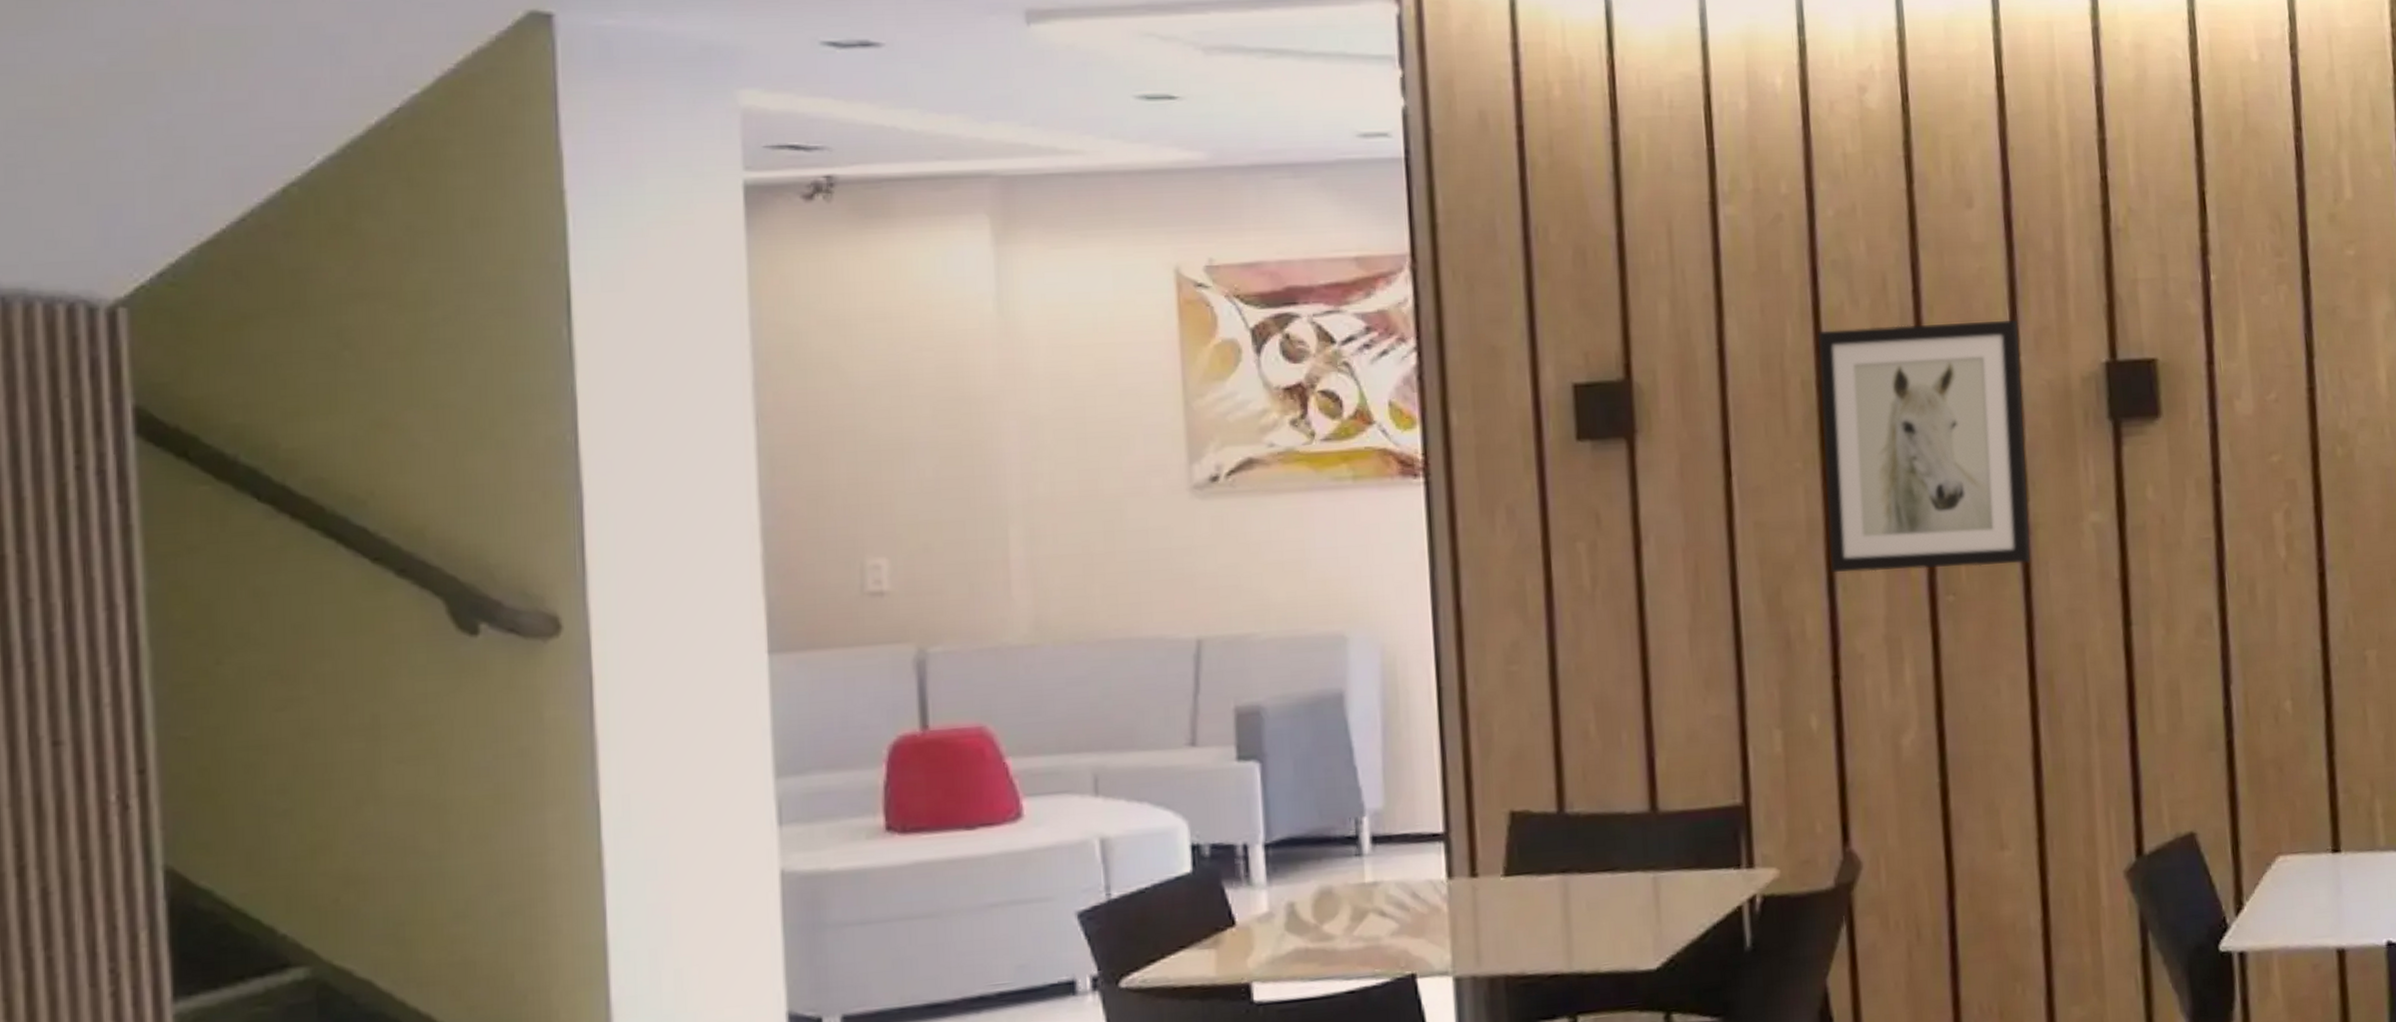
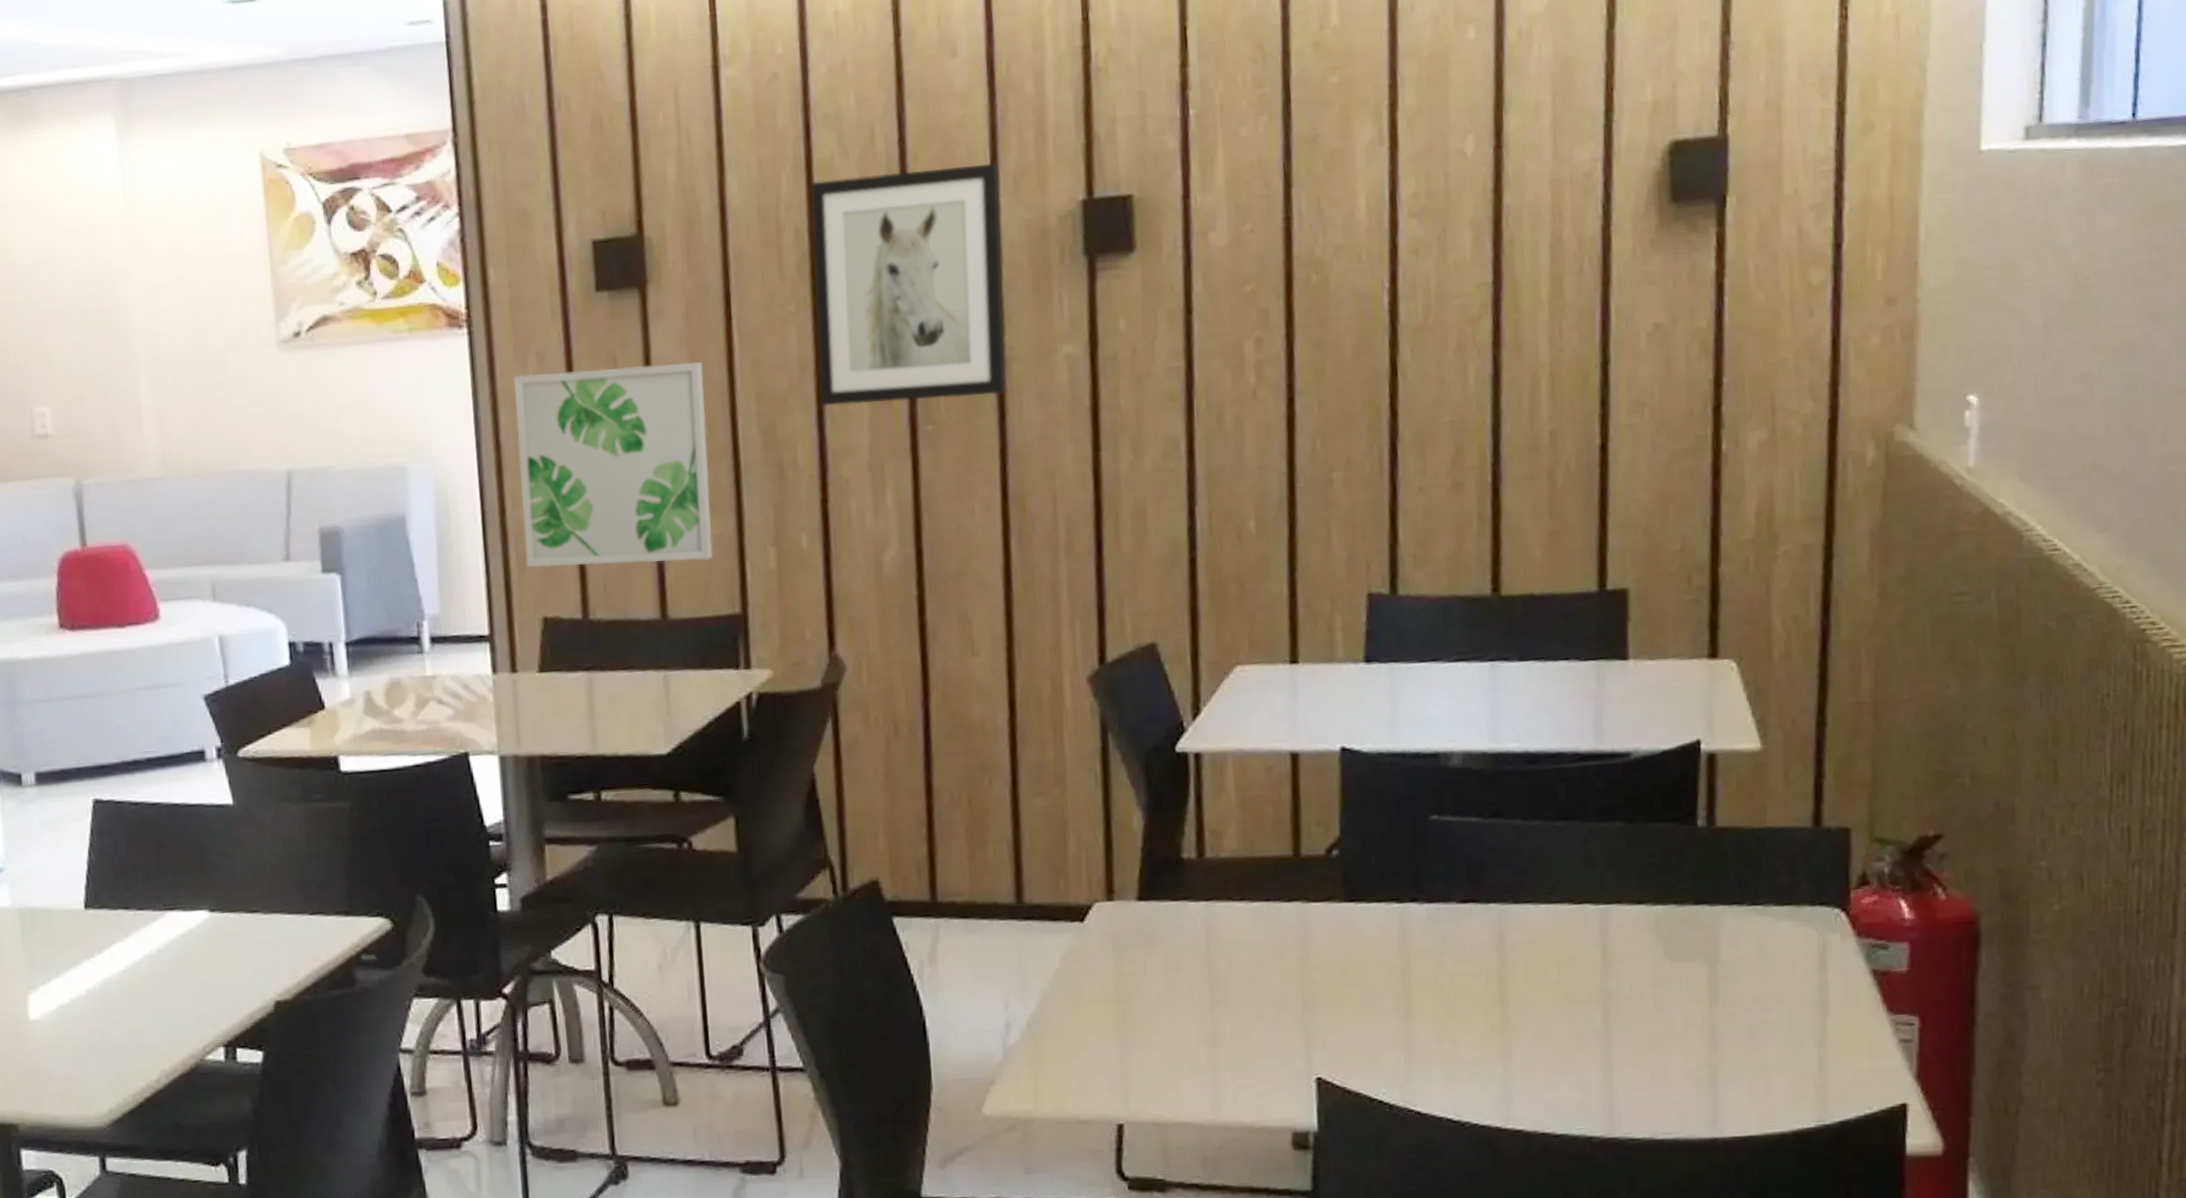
wall art: none [1479,521,1711,753] -> present [514,361,713,567]

